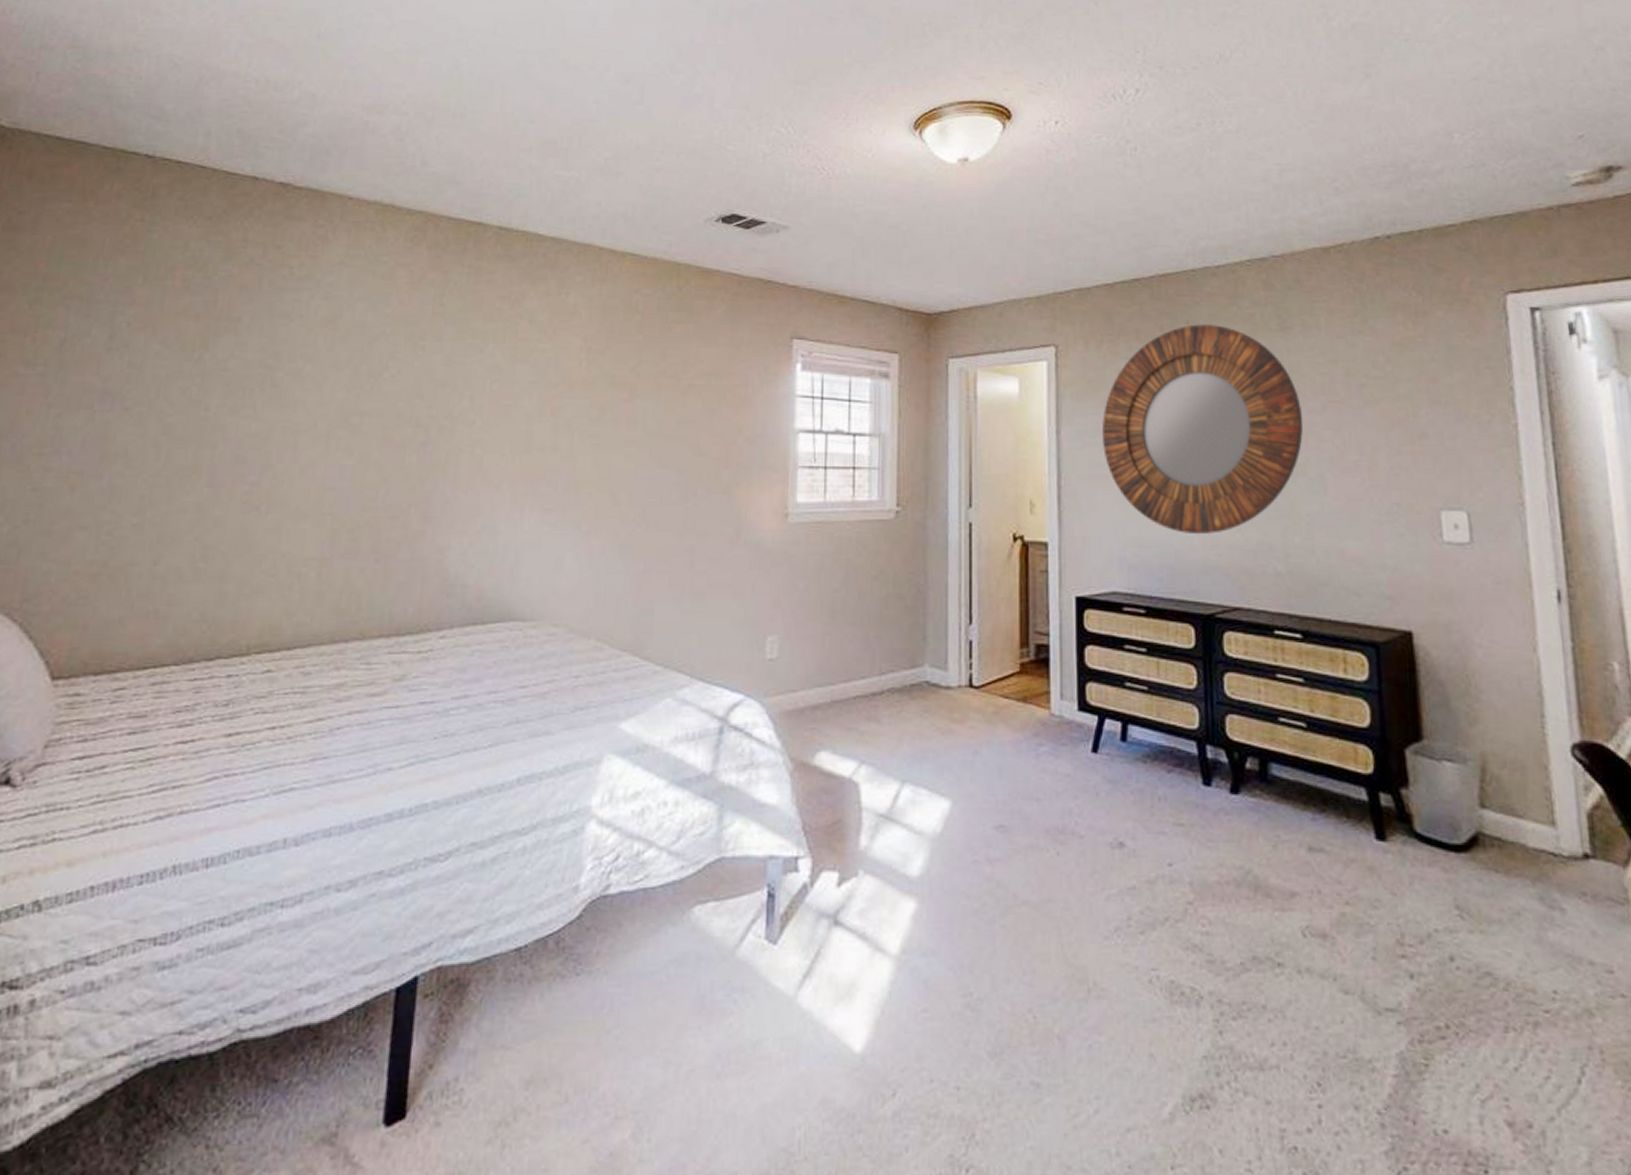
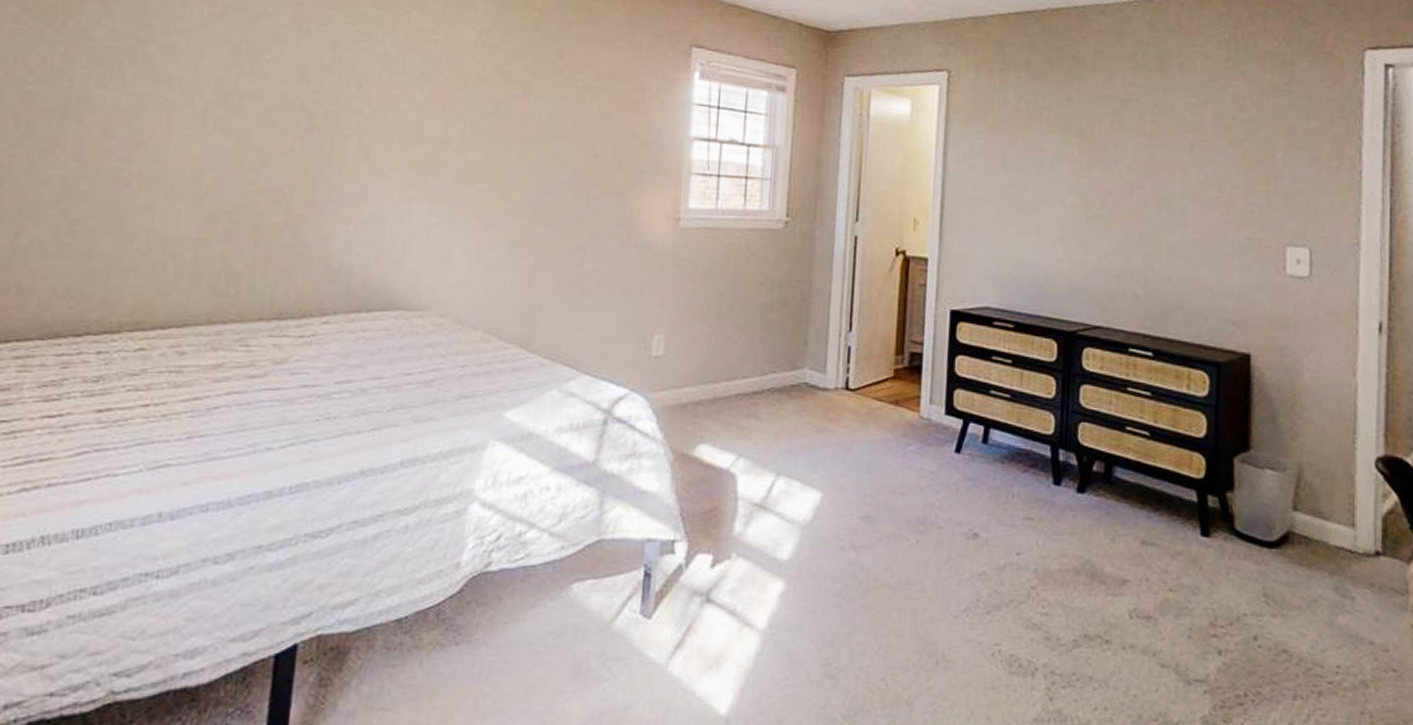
home mirror: present [1102,324,1304,534] -> none [986,59,1173,258]

